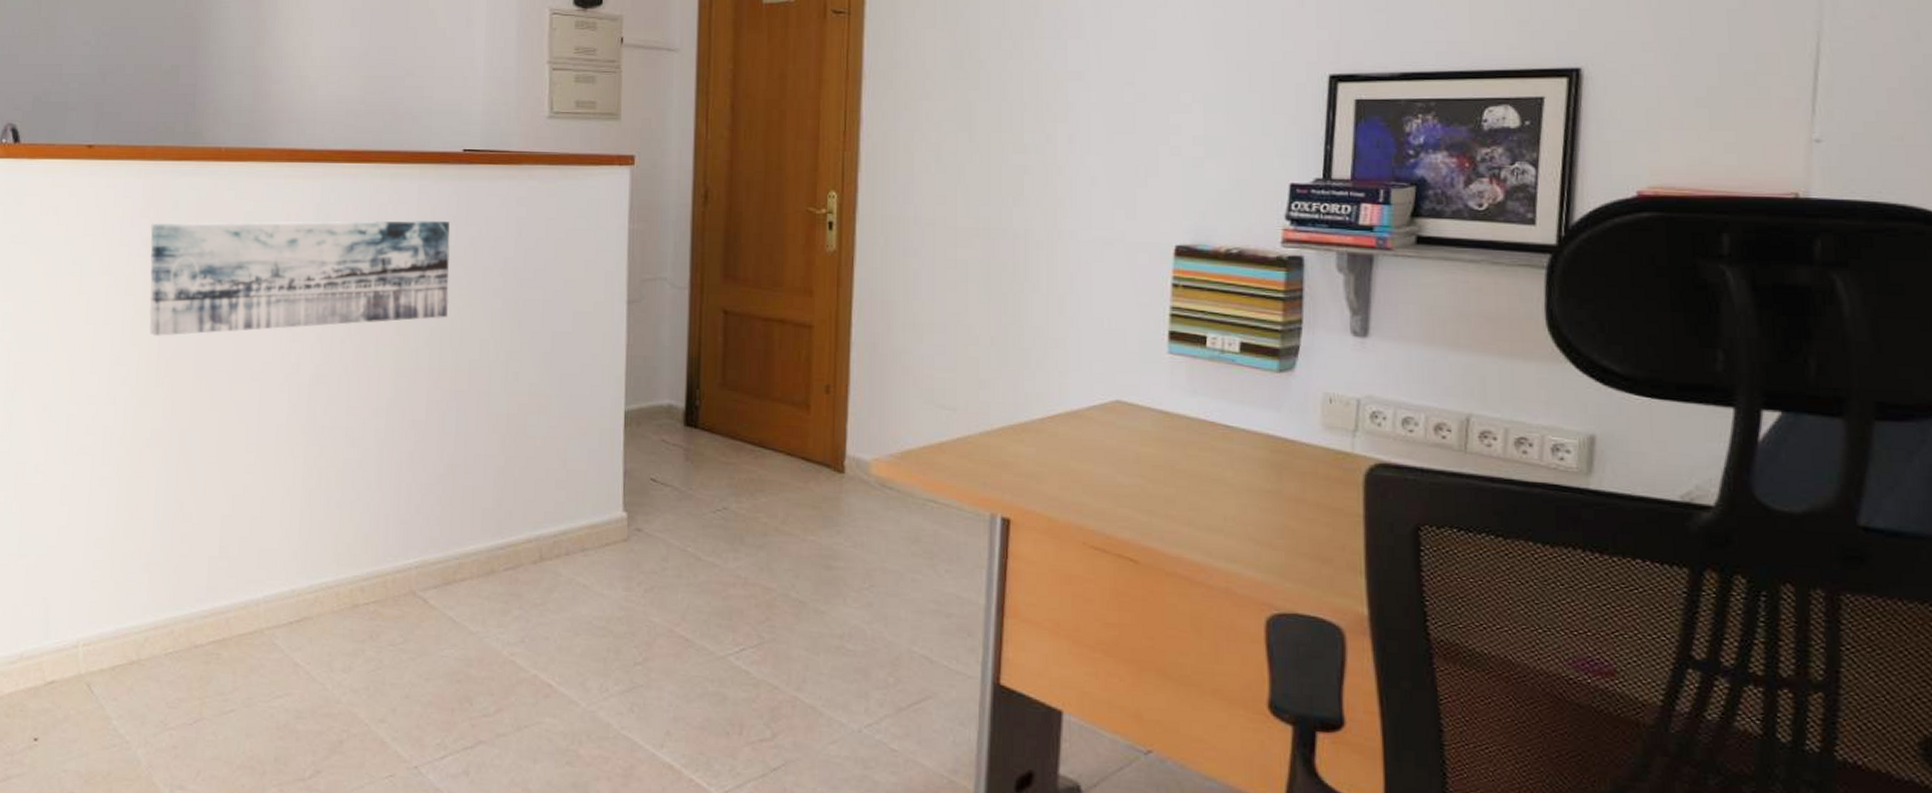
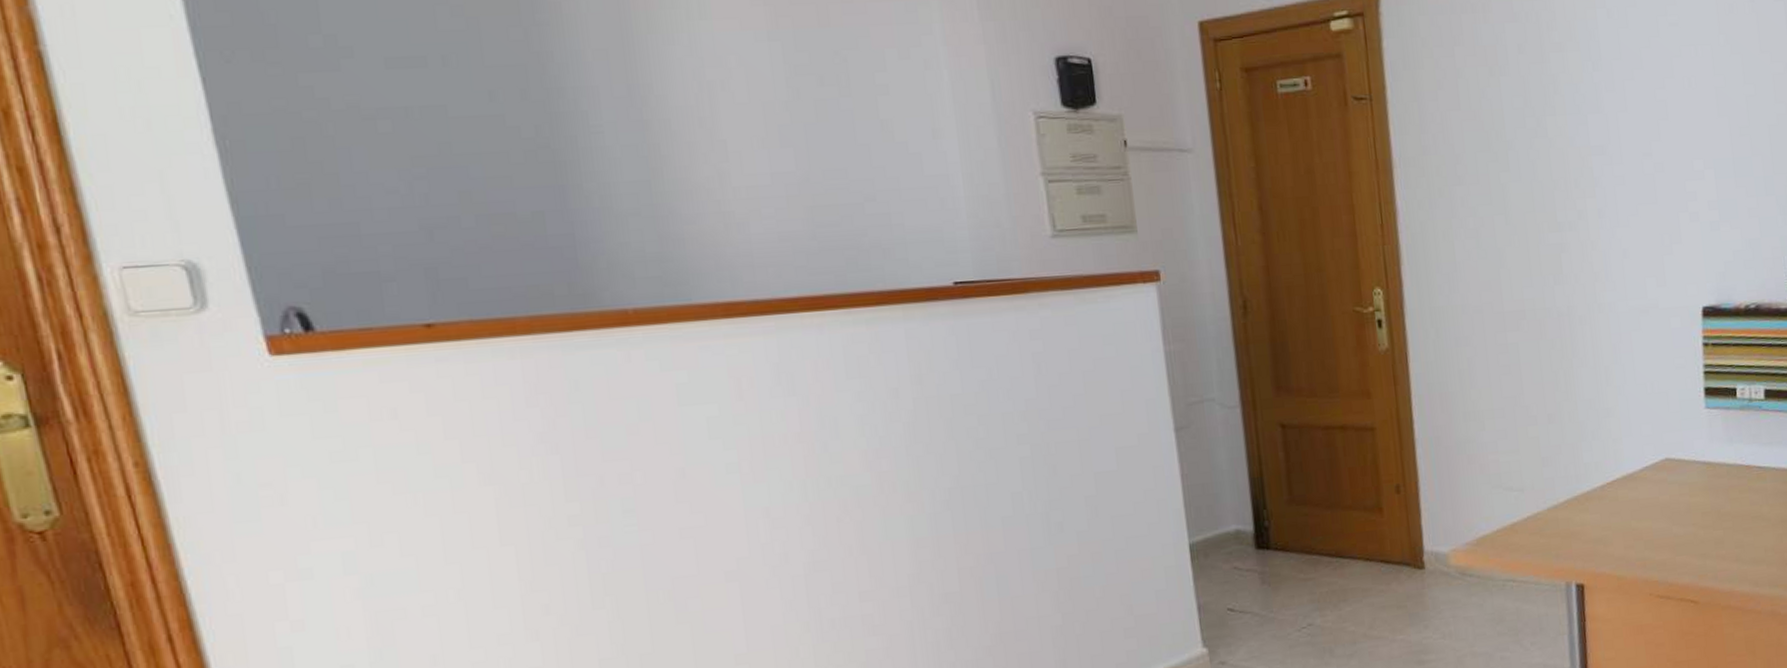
wall art: present [149,220,450,336] -> none [544,366,966,550]

